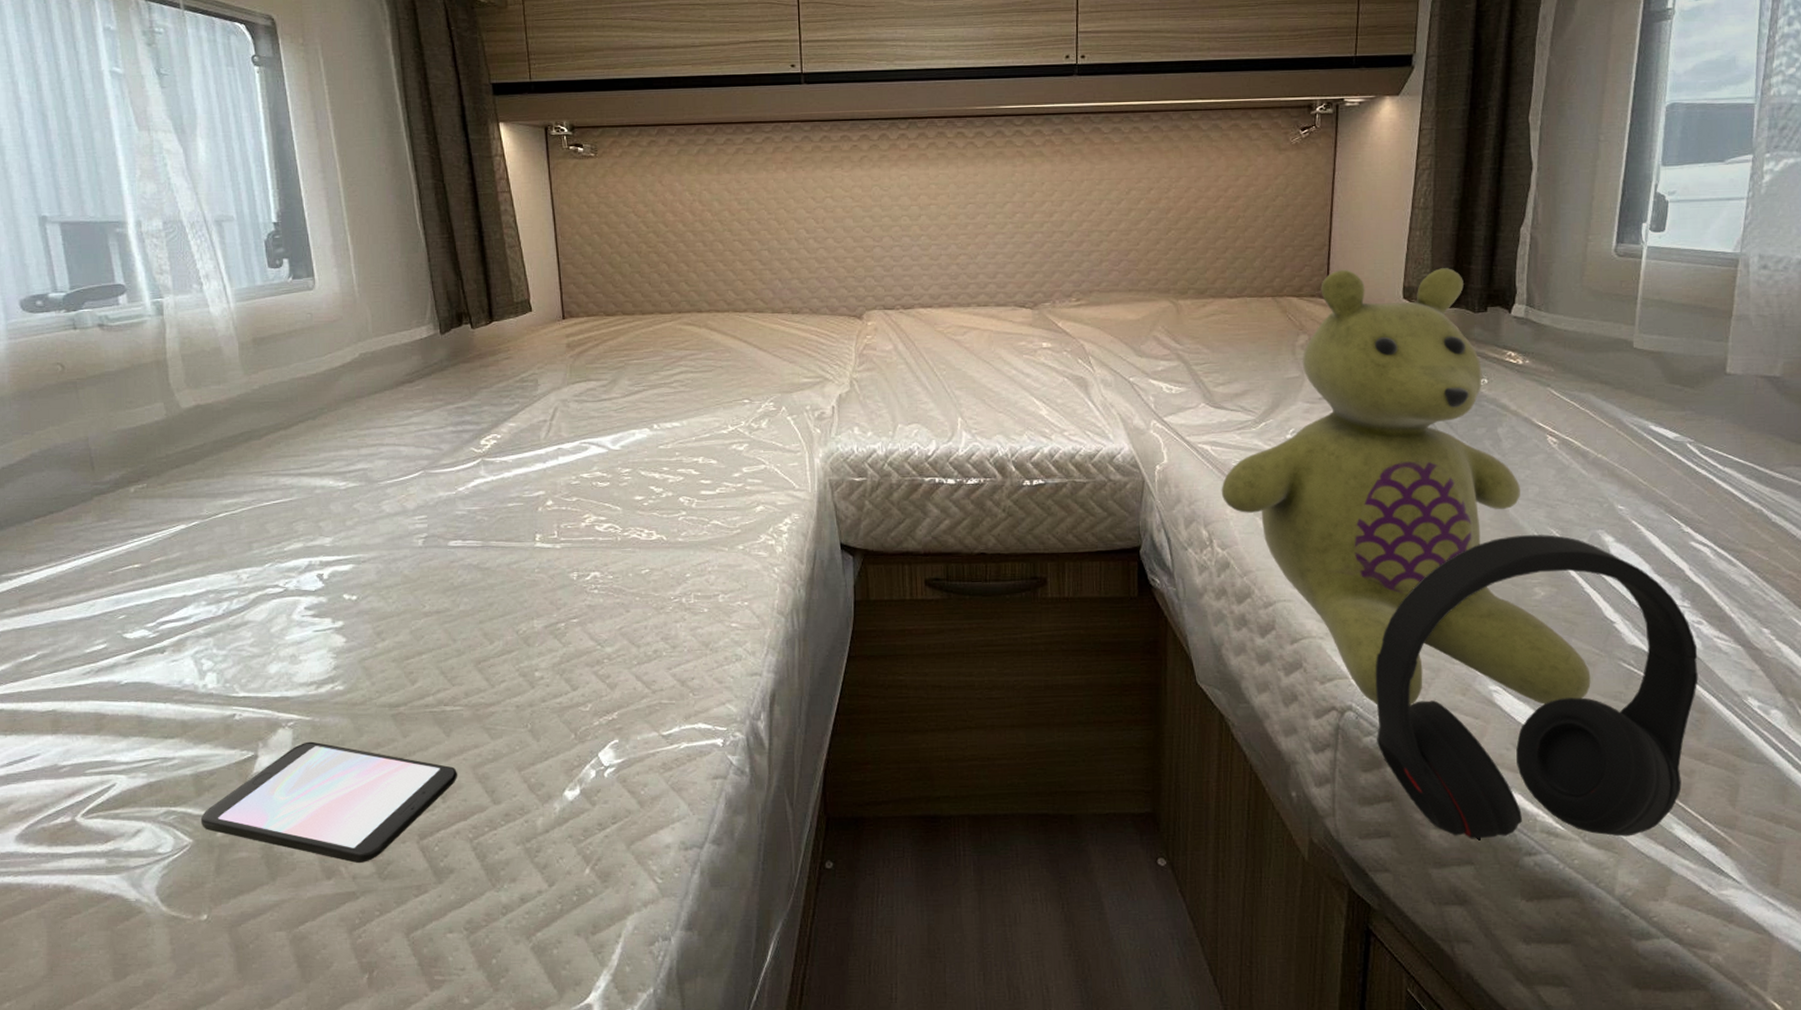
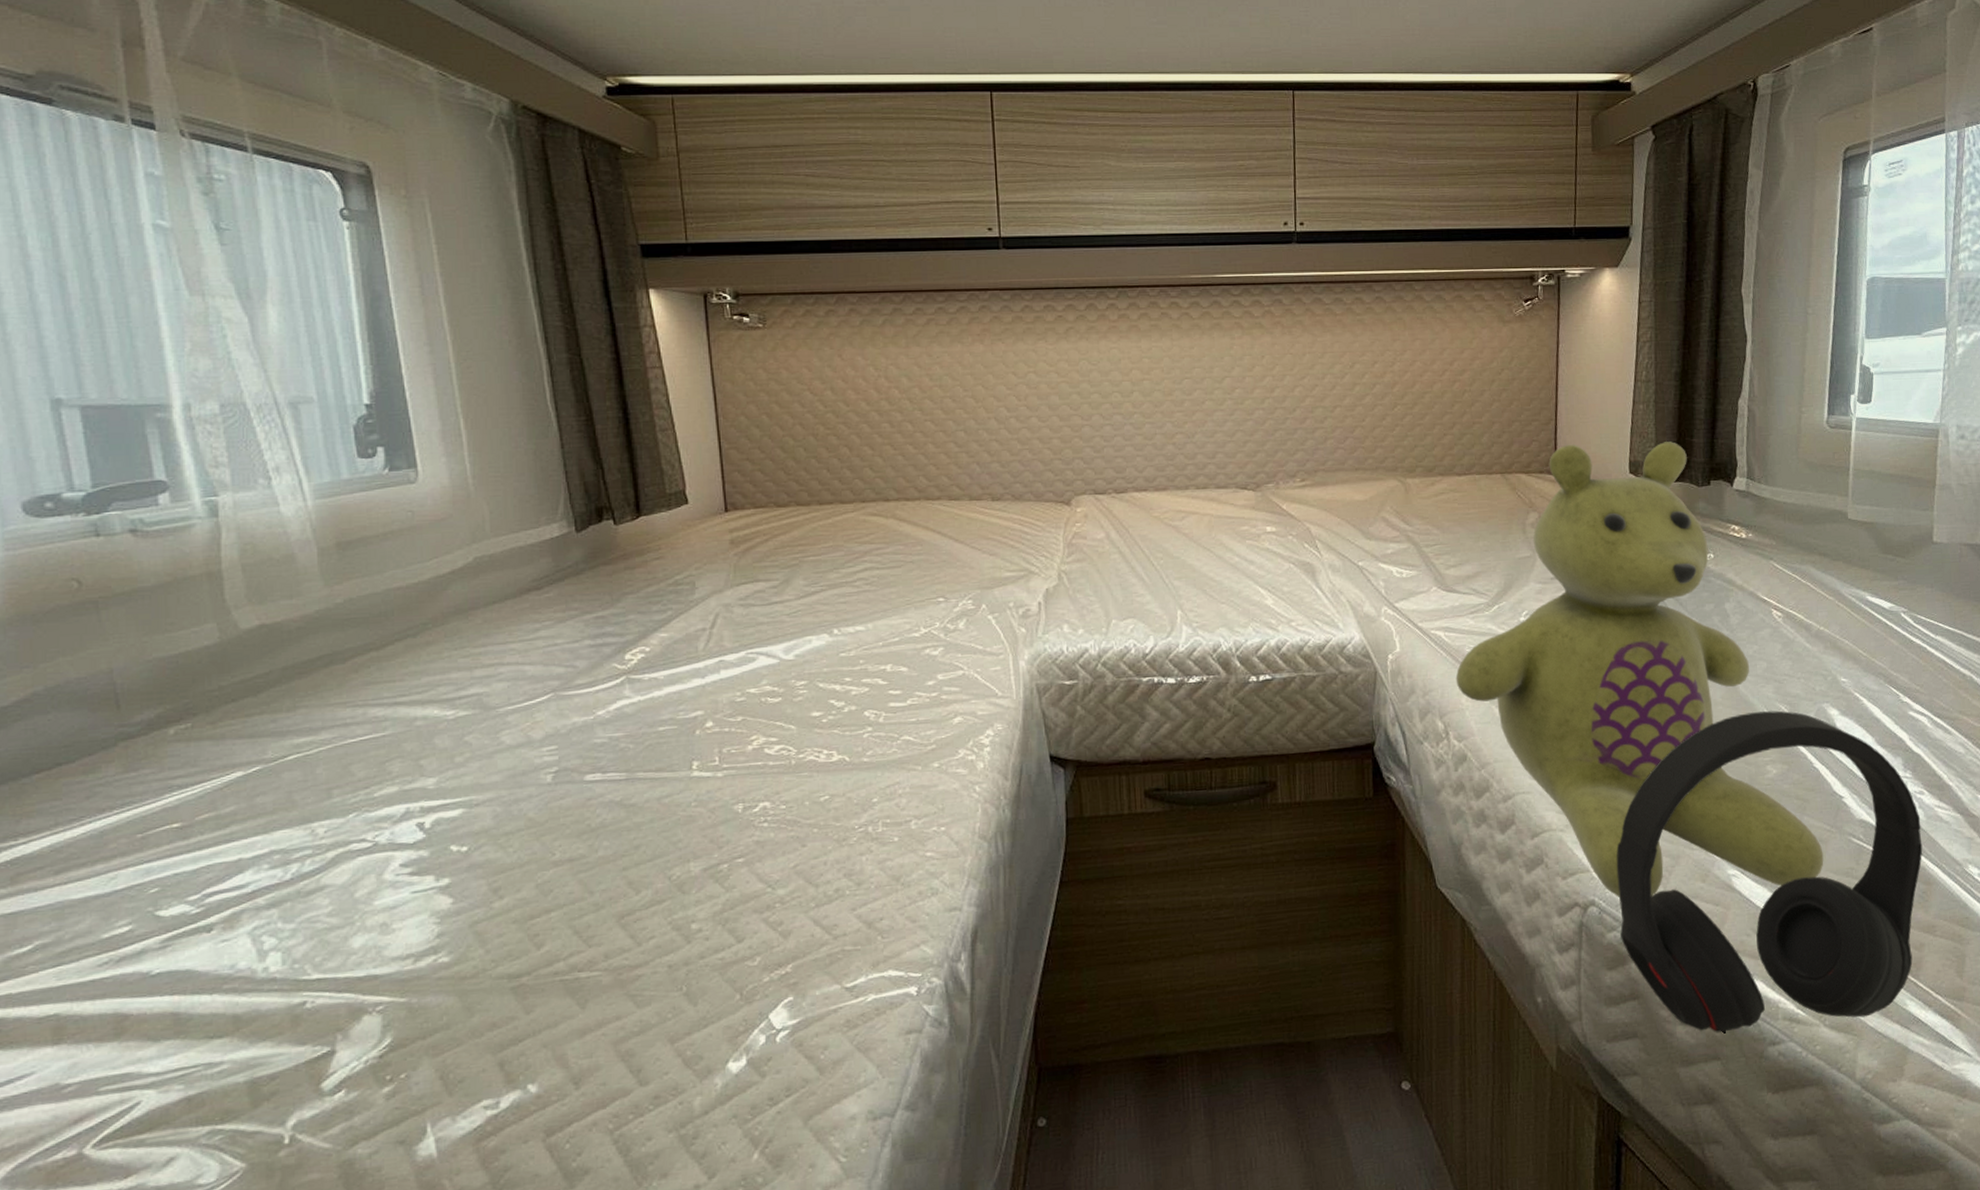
smartphone: present [200,741,458,864] -> none [256,1027,596,1174]

